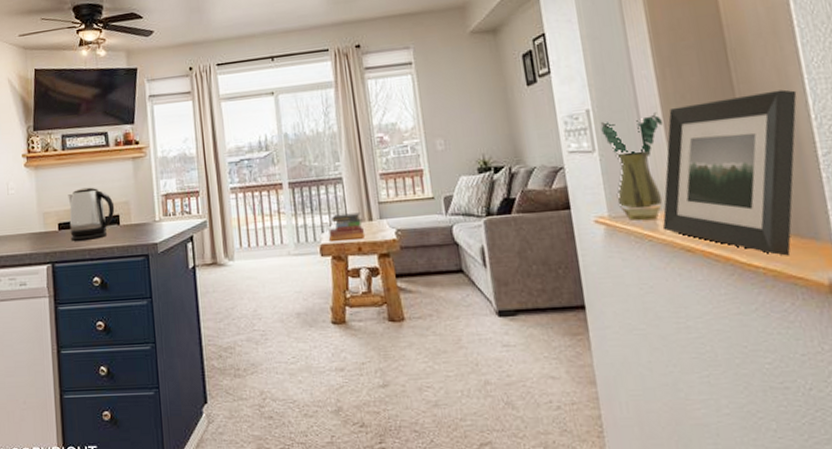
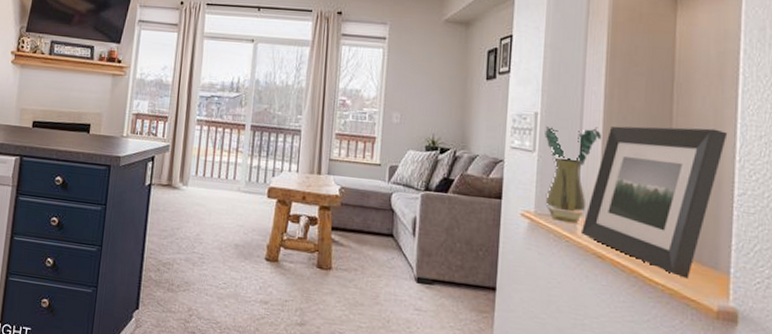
kettle: present [68,187,115,241] -> none [42,93,88,142]
books: present [328,212,365,241] -> none [278,162,312,189]

